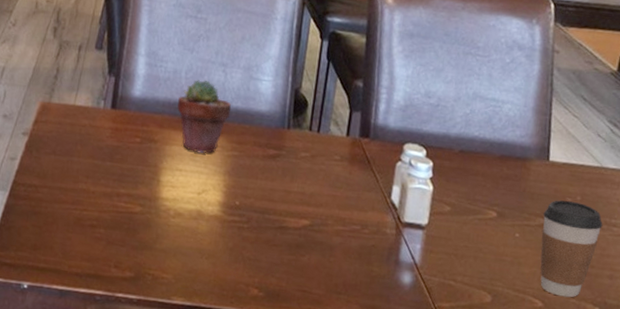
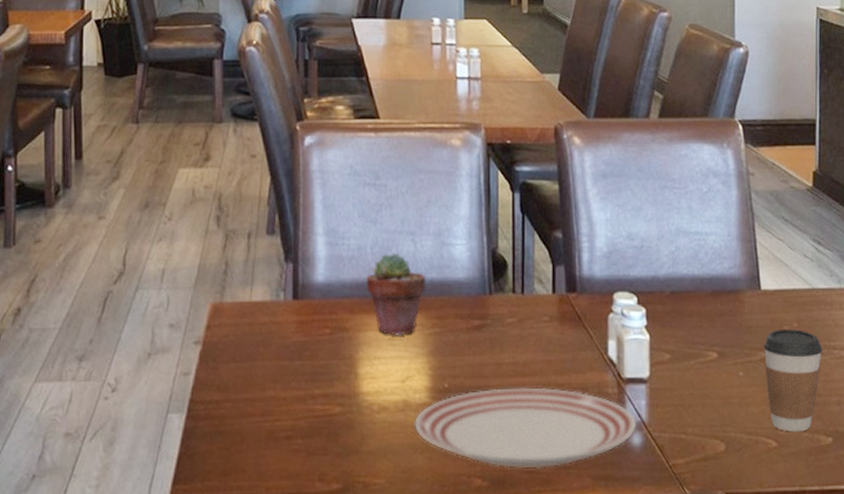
dinner plate: none [204,211,410,291] -> present [414,387,637,469]

